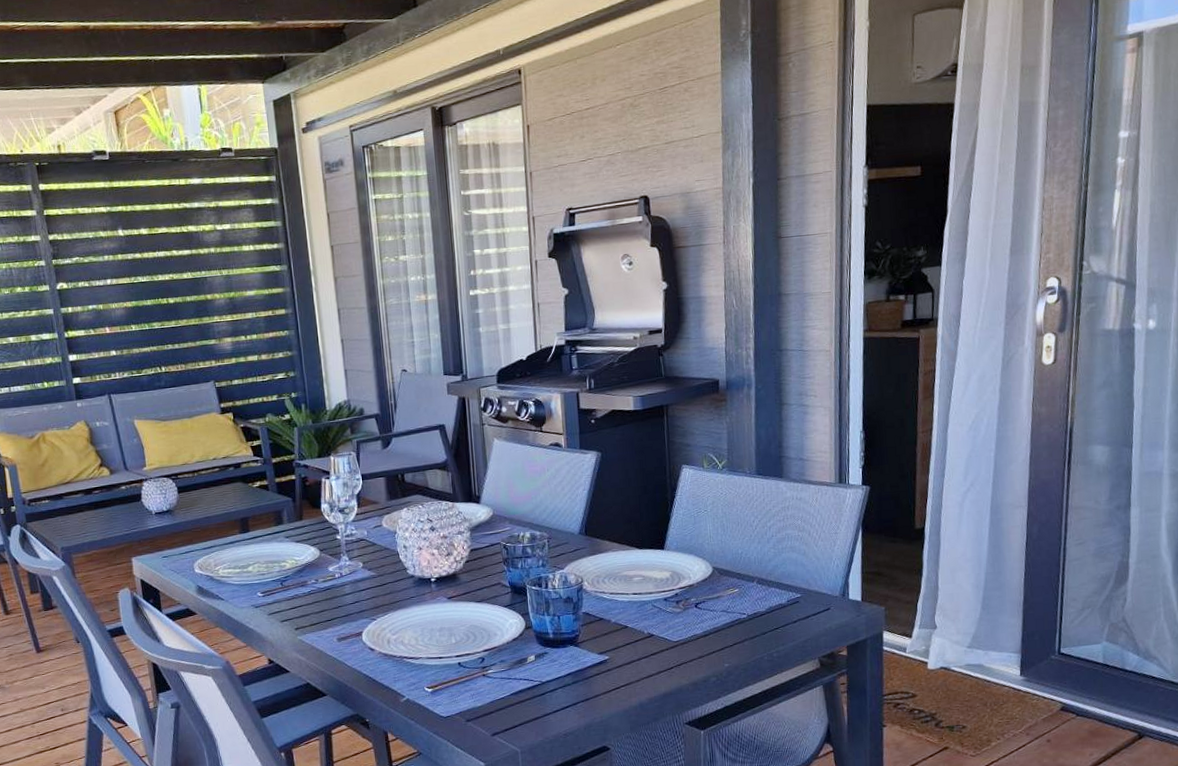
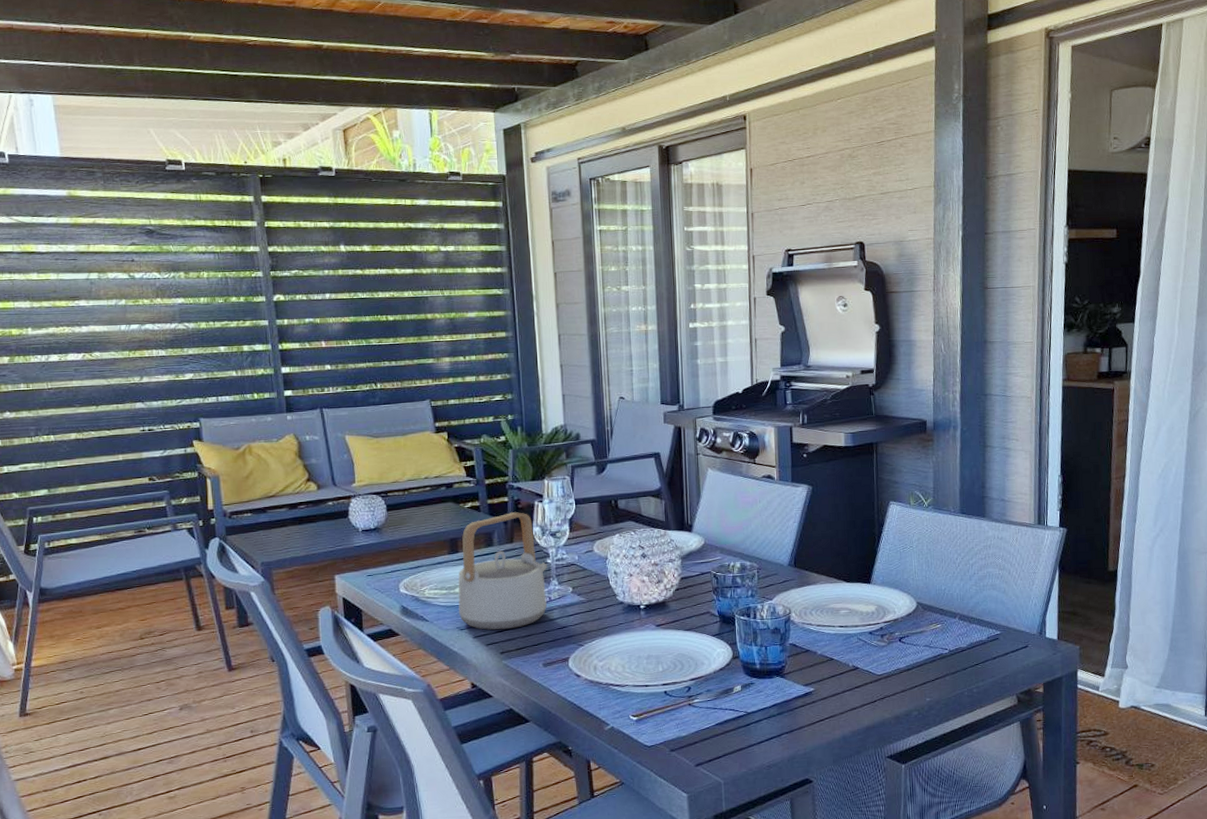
teapot: none [250,489,339,607] -> present [458,512,548,630]

